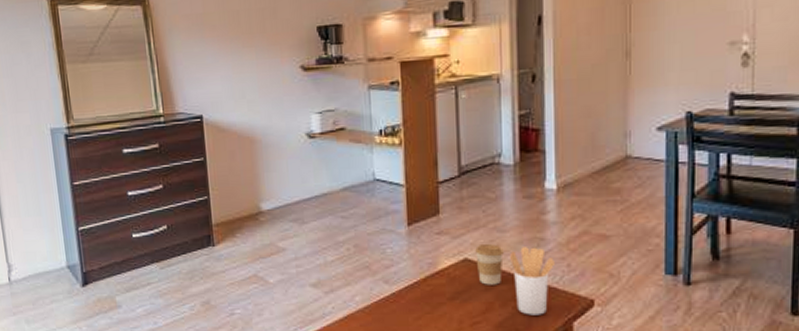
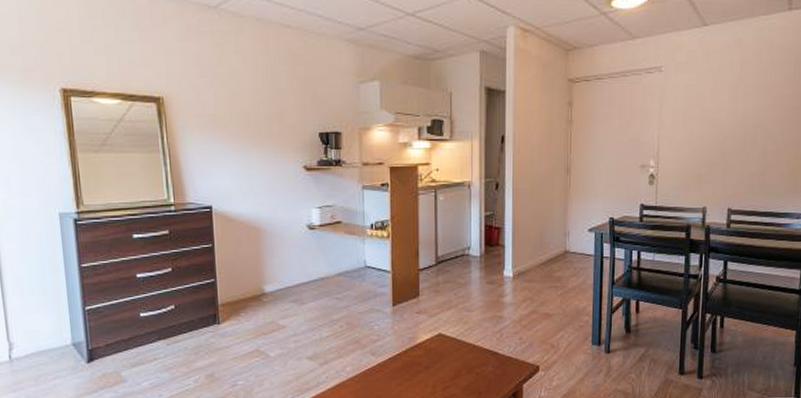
coffee cup: present [475,244,504,285] -> none [448,322,470,356]
utensil holder: present [510,247,556,315] -> none [475,323,511,380]

